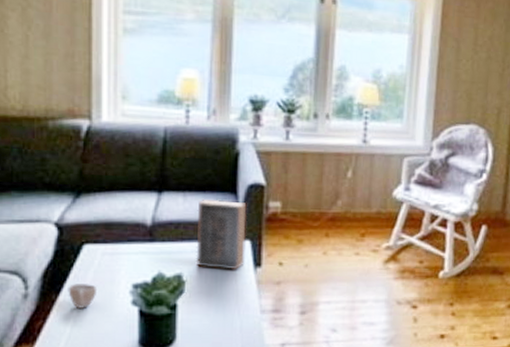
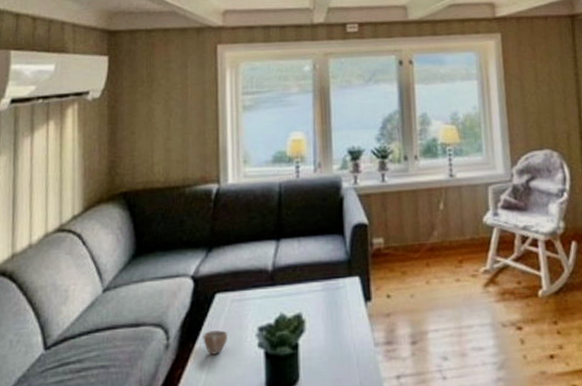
book: present [196,199,247,270] -> none [311,241,356,306]

